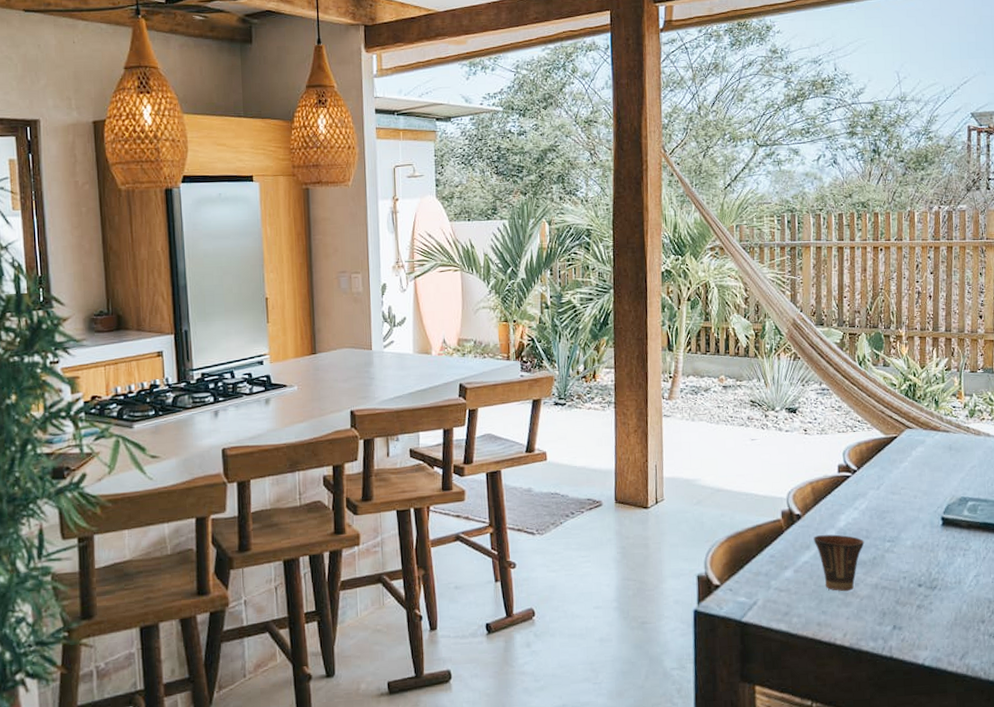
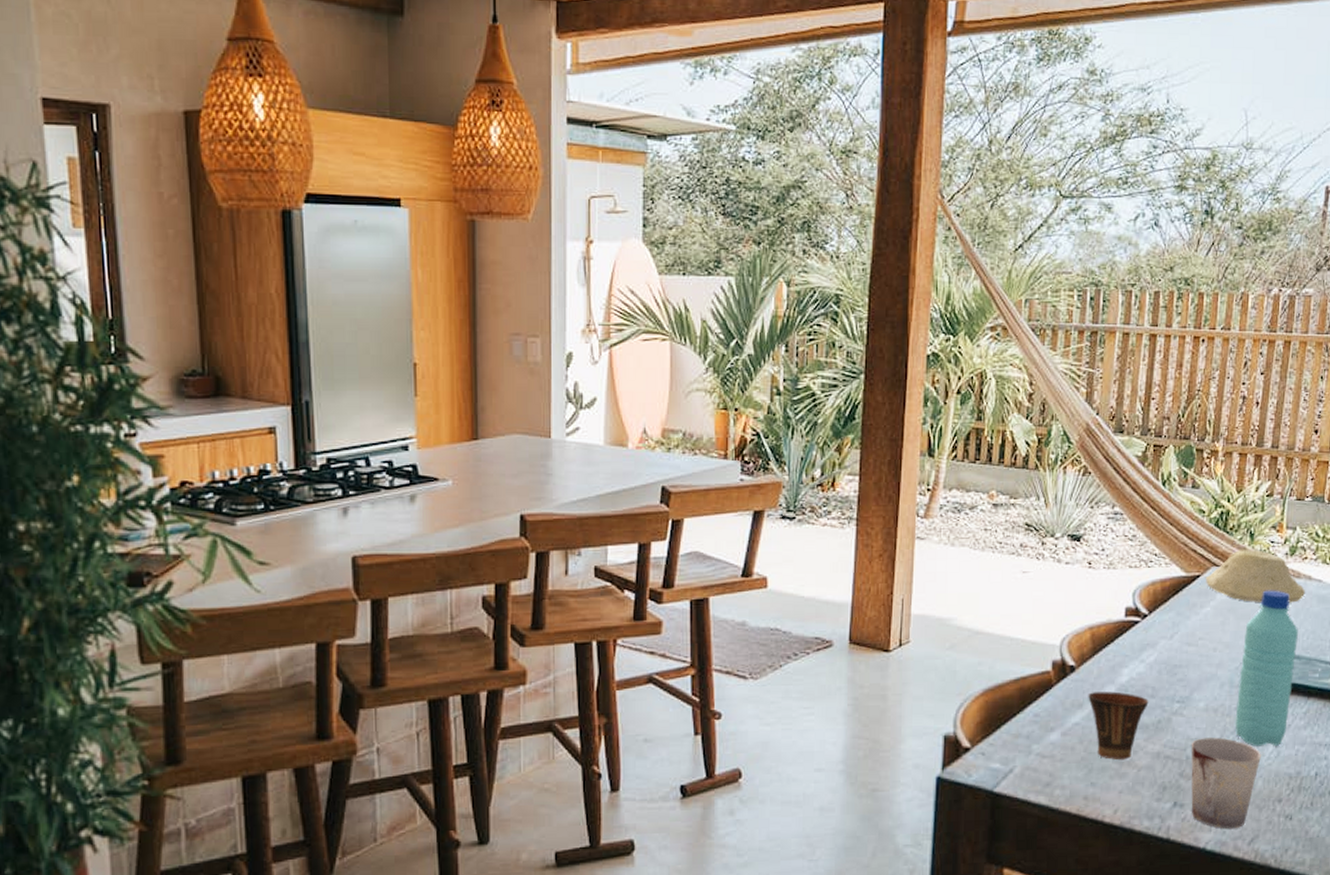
bowl: none [901,414,987,457] -> present [1205,550,1306,603]
cup: none [903,570,963,648] -> present [1191,737,1261,830]
water bottle: none [938,446,984,576] -> present [1235,590,1298,747]

